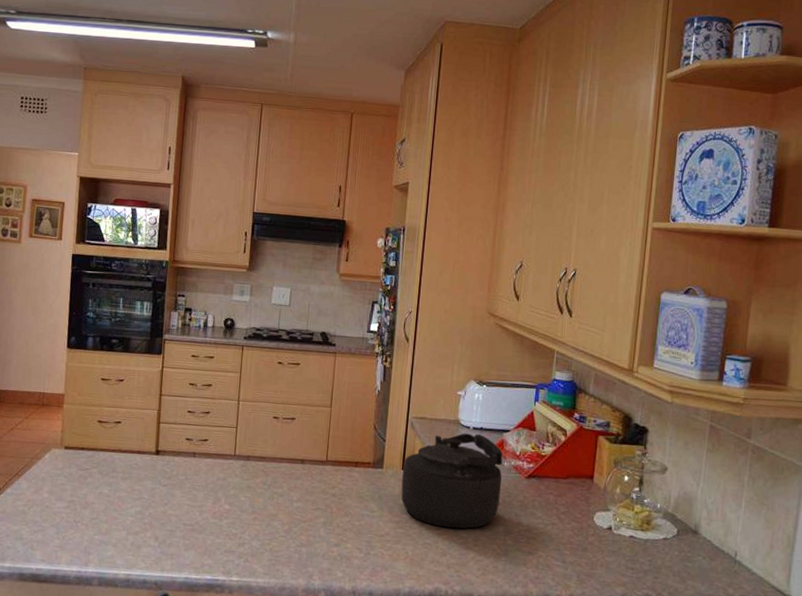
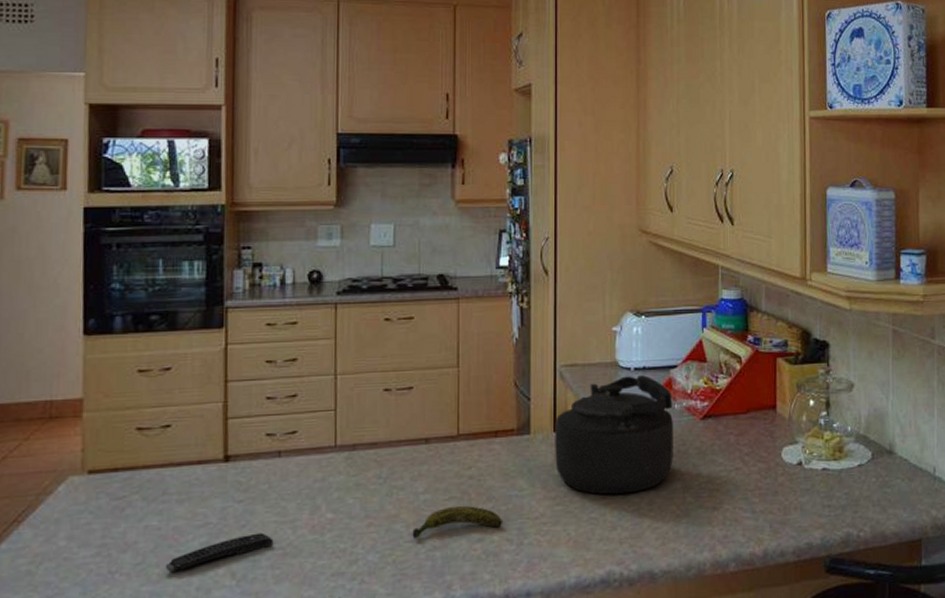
remote control: none [111,510,186,529] -> present [165,532,274,572]
banana: none [286,515,355,538] -> present [412,505,502,540]

